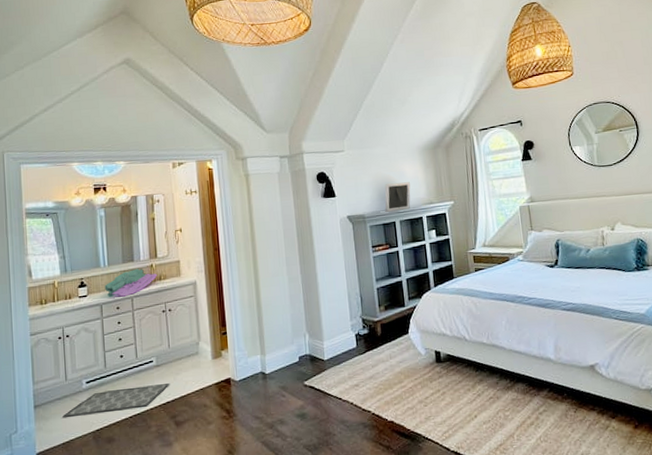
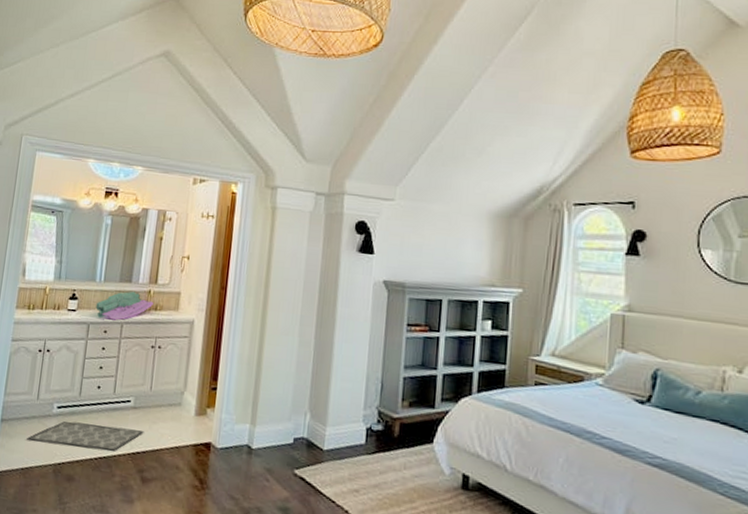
picture frame: present [384,182,411,213] -> none [431,249,470,288]

